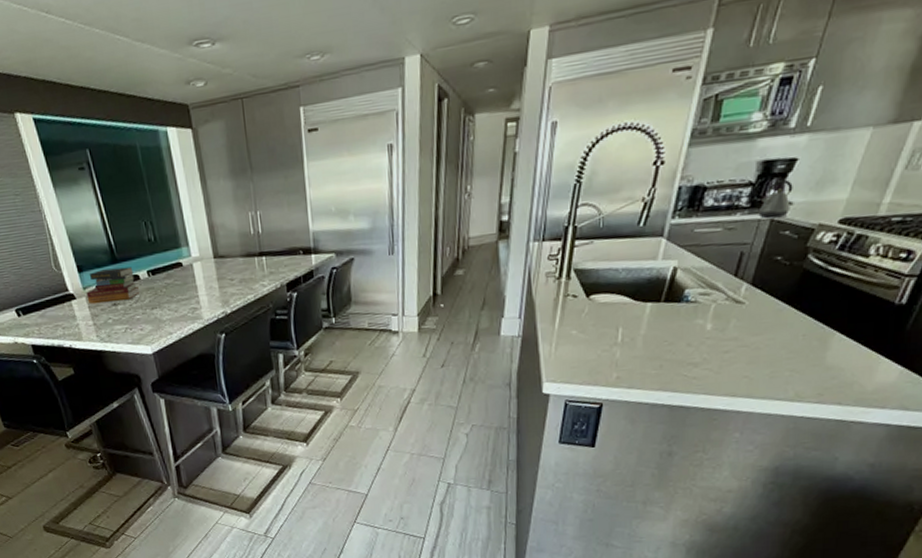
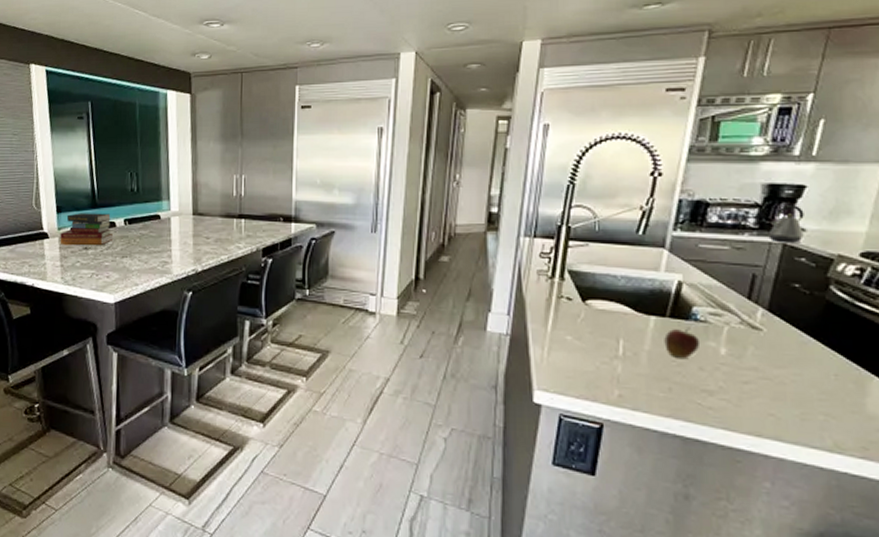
fruit: none [658,308,690,338] -> present [664,327,701,358]

